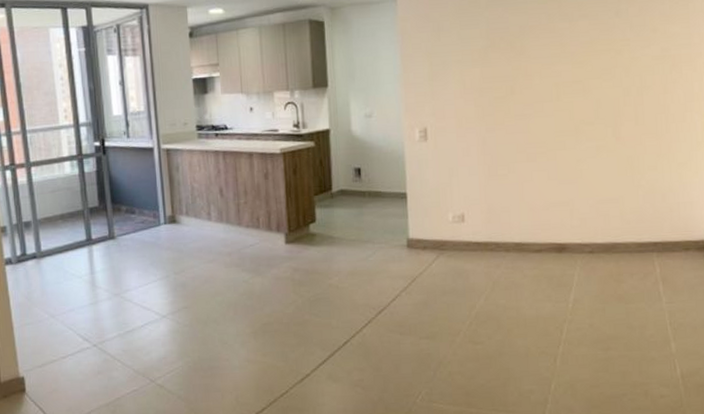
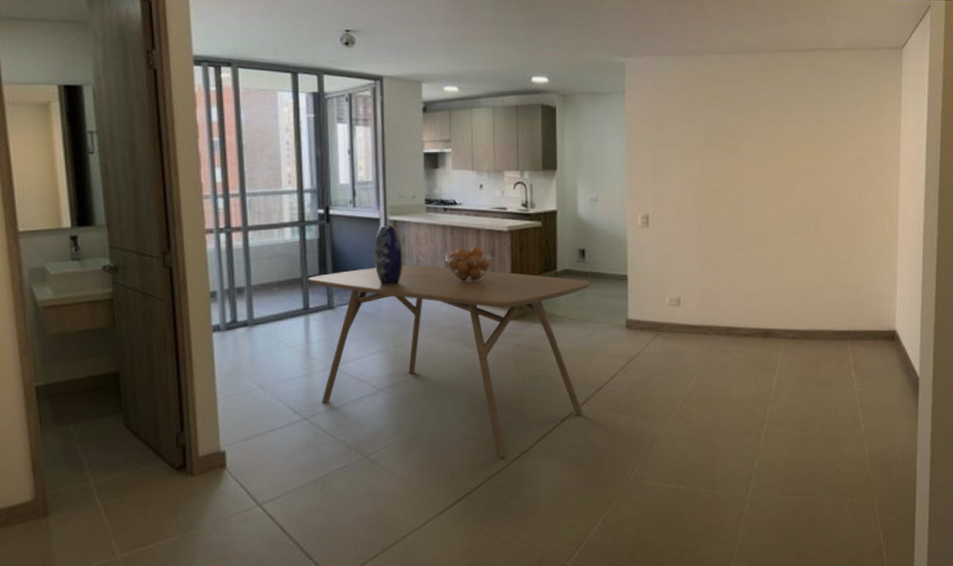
dining table: none [88,192,368,381] -> present [307,265,590,457]
vase: none [149,153,179,214] -> present [374,224,403,285]
fruit basket: none [219,170,266,208] -> present [446,246,492,283]

